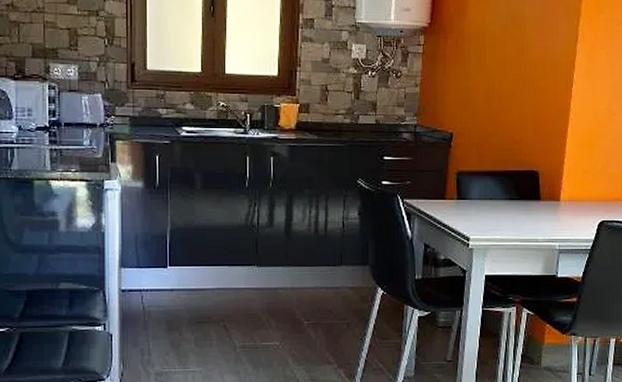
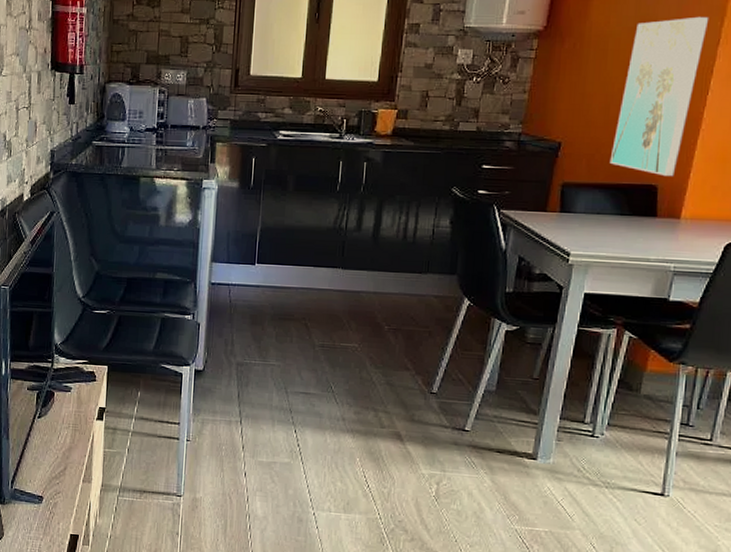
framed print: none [496,16,568,163] -> present [609,16,709,177]

